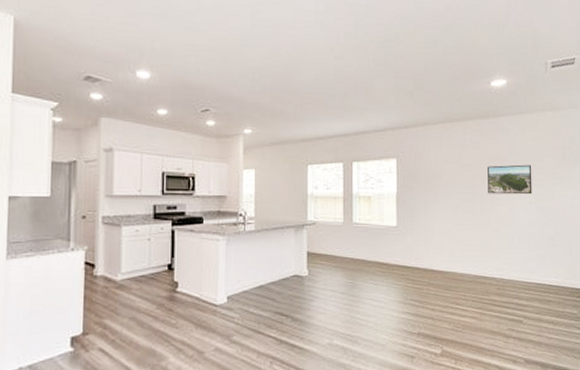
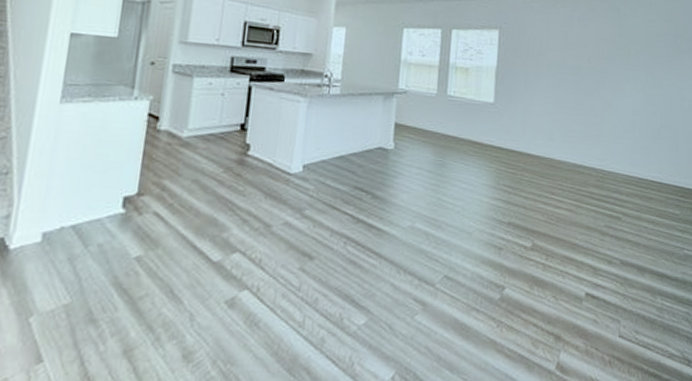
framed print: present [488,164,532,195] -> none [593,46,641,82]

